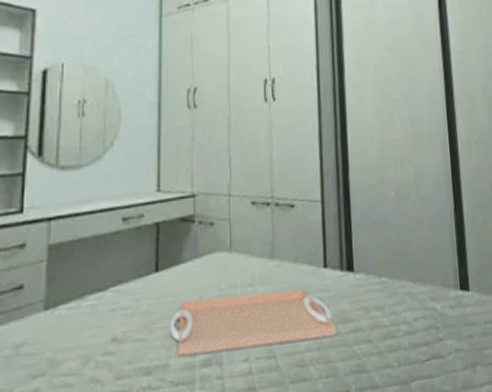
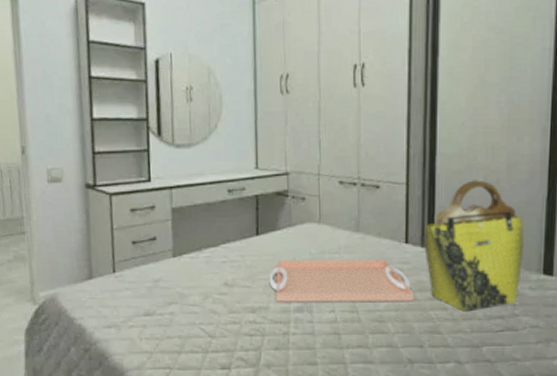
tote bag: none [342,194,440,342] -> present [424,180,525,312]

